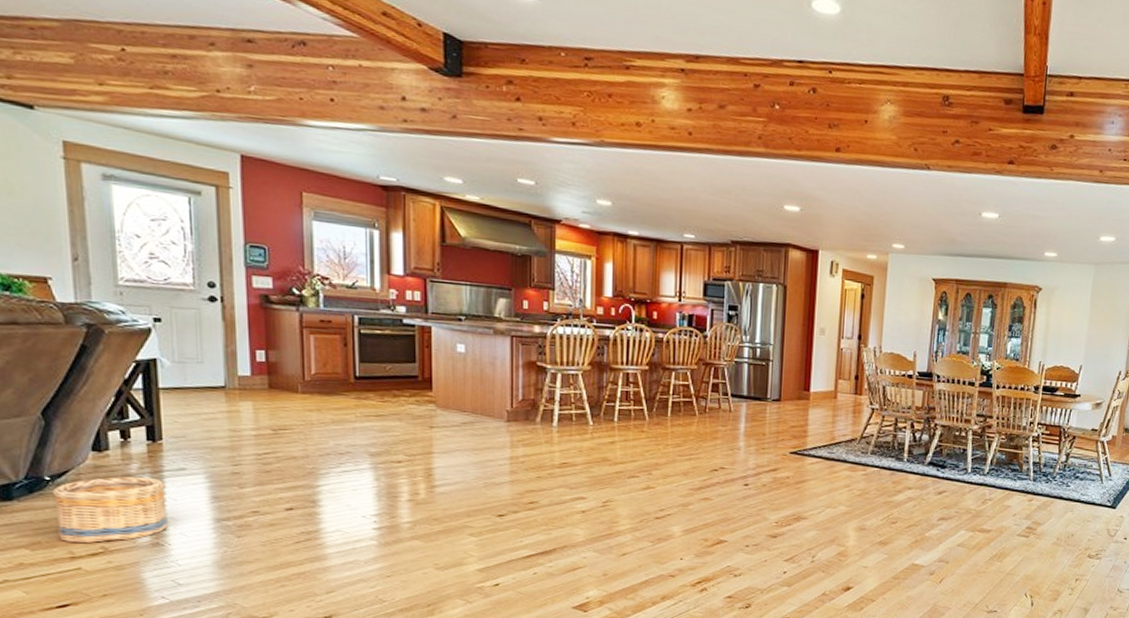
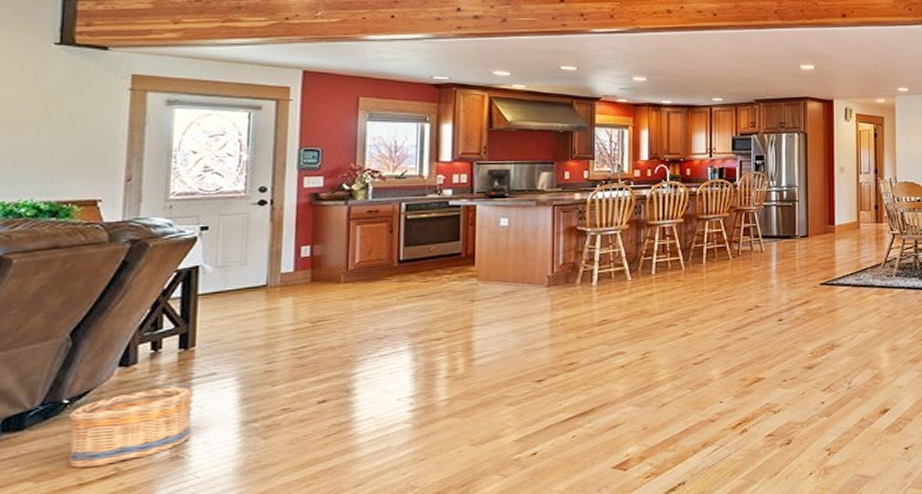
coffee maker: none [440,288,469,319] -> present [485,168,513,196]

